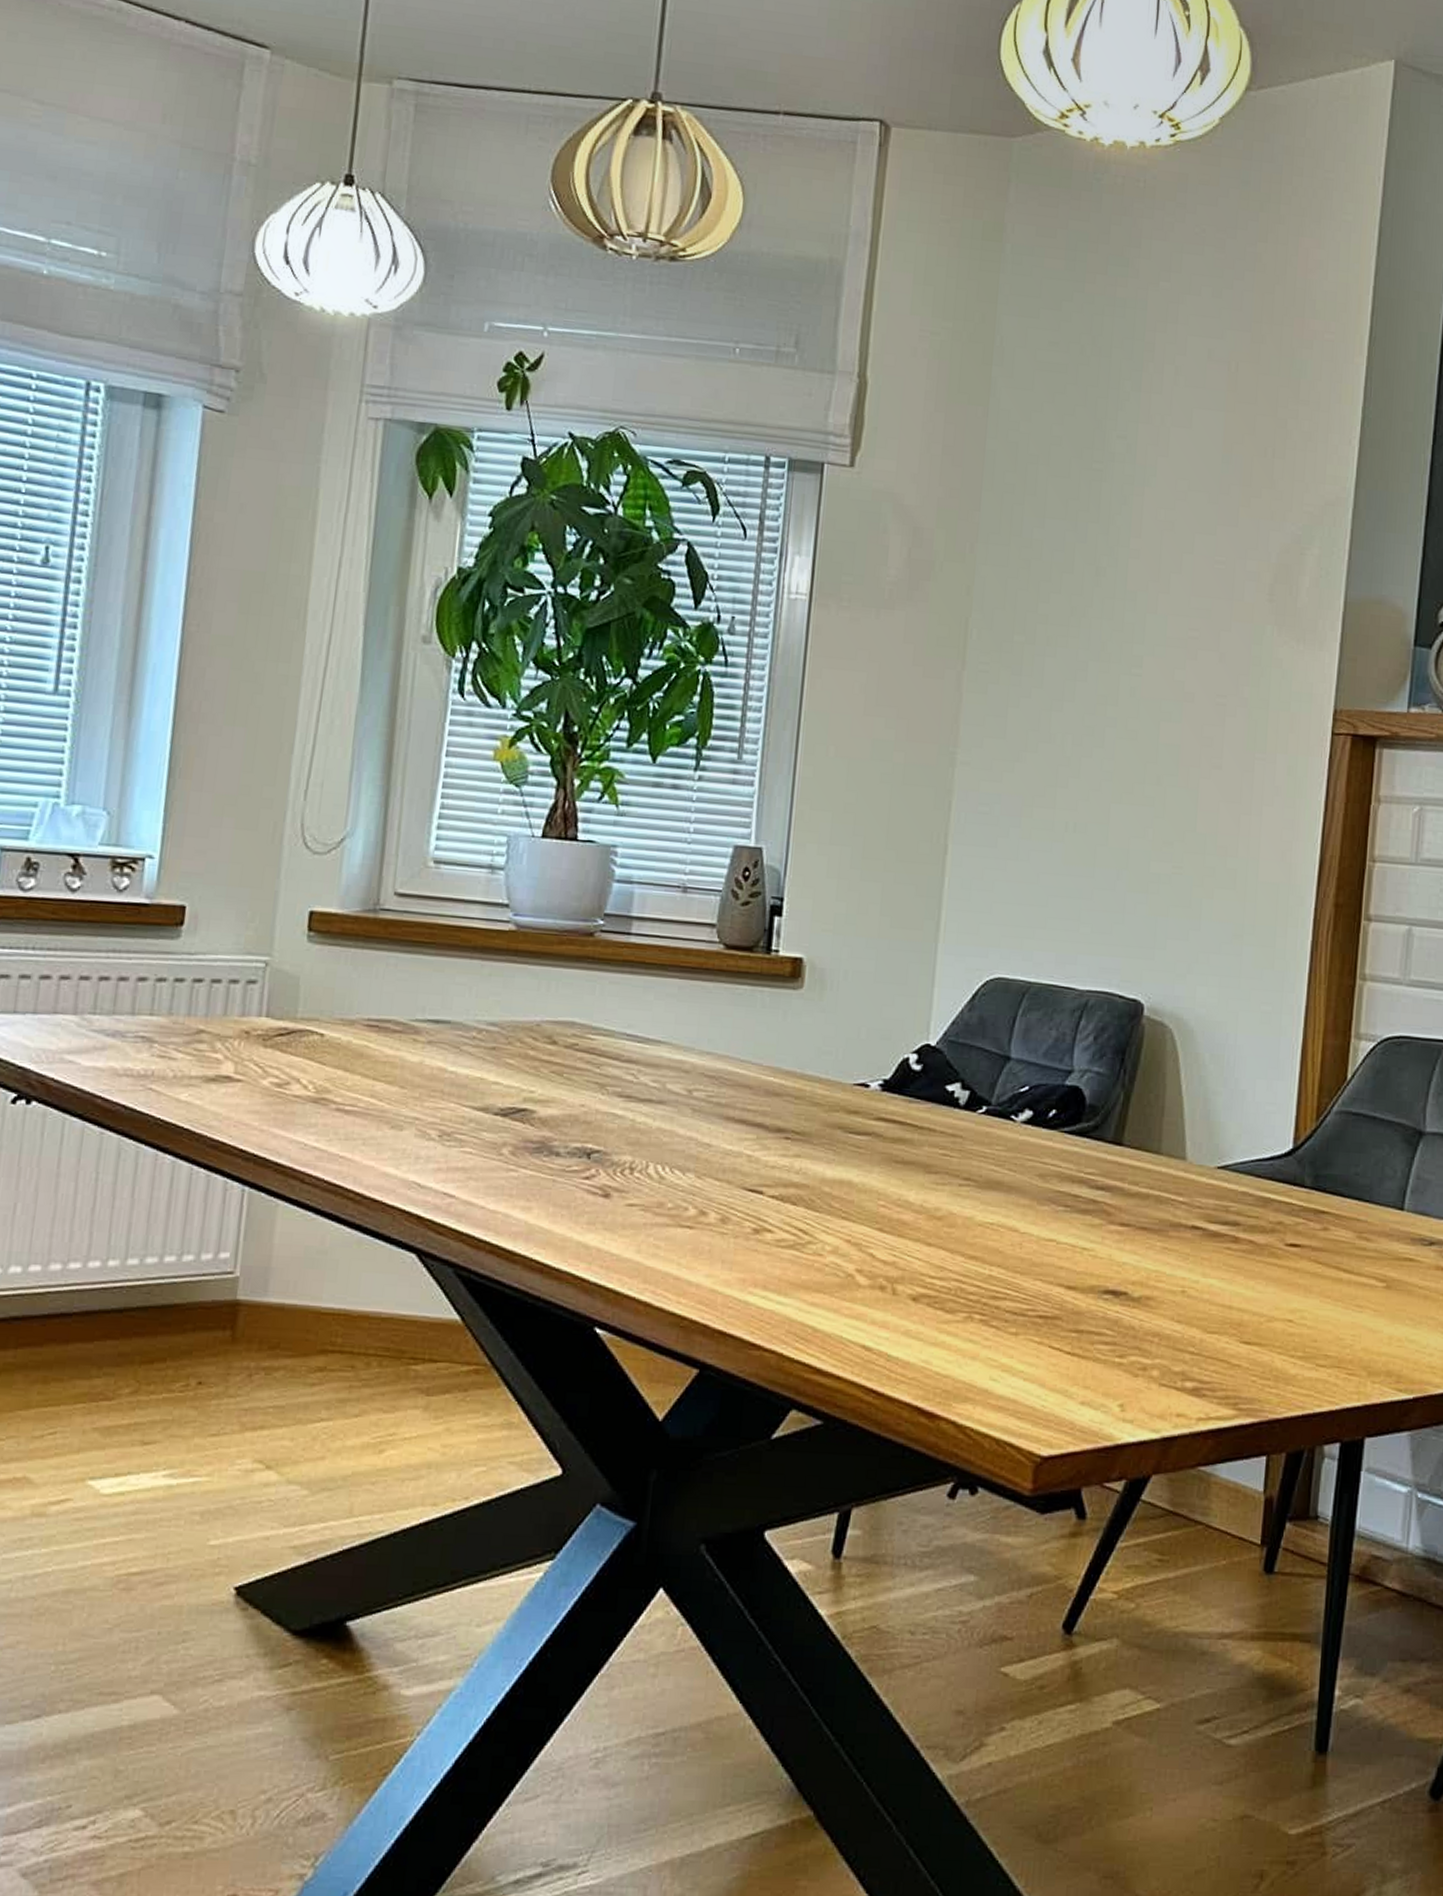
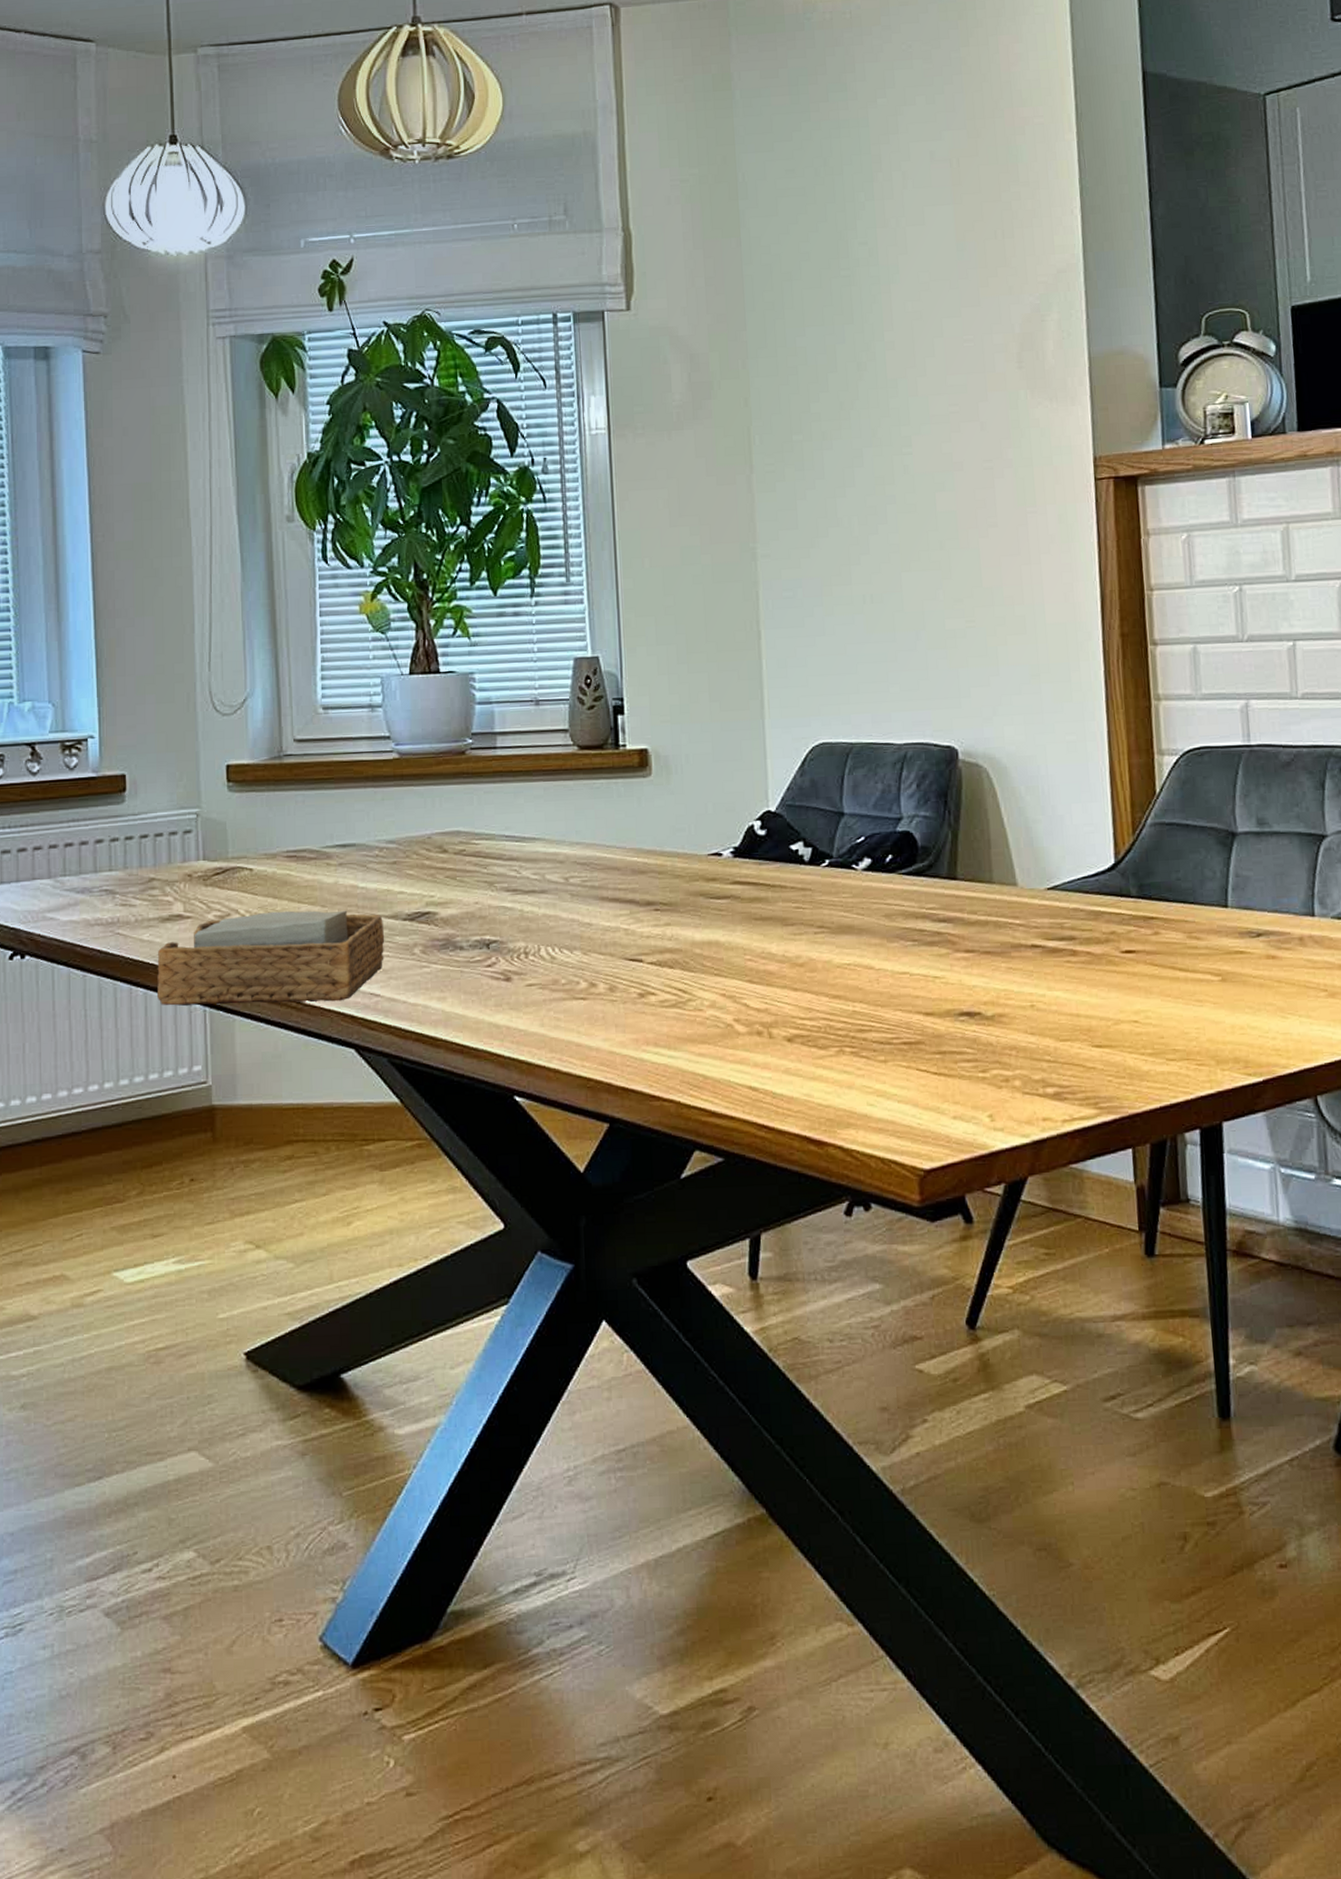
napkin holder: none [188,1086,471,1198] -> present [157,910,385,1007]

